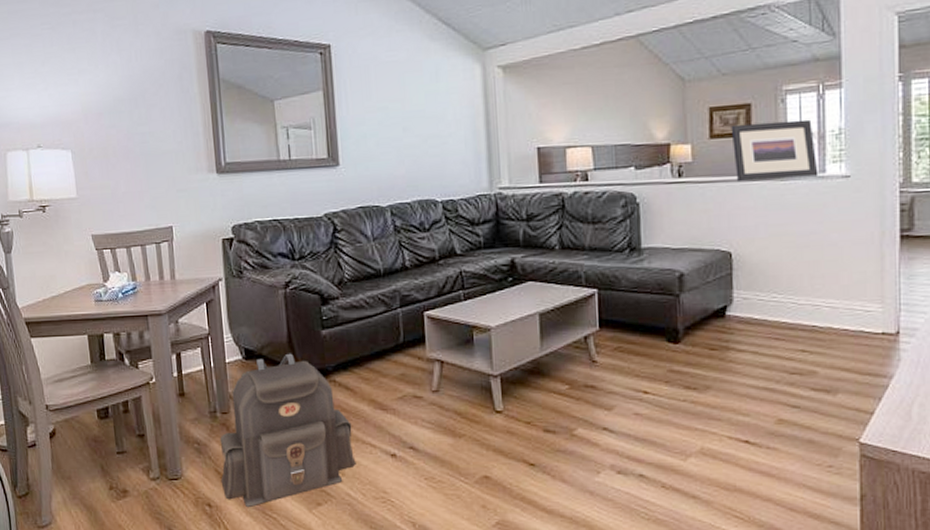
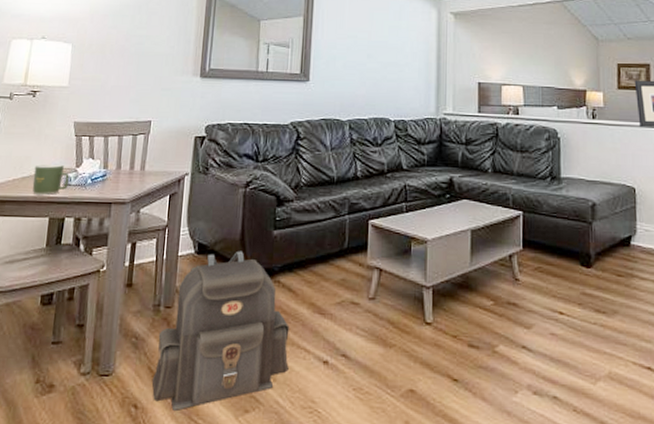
mug: none [61,280,100,313] -> present [32,164,69,195]

